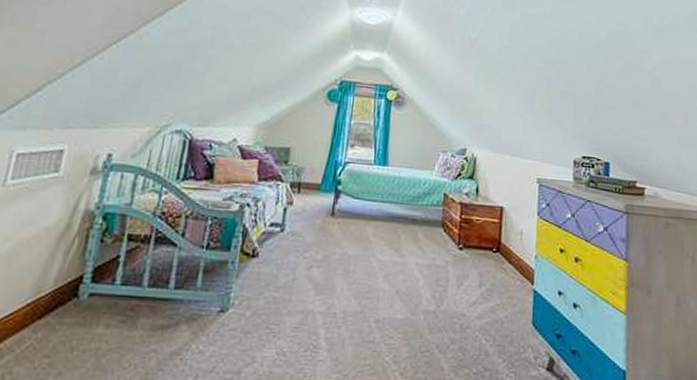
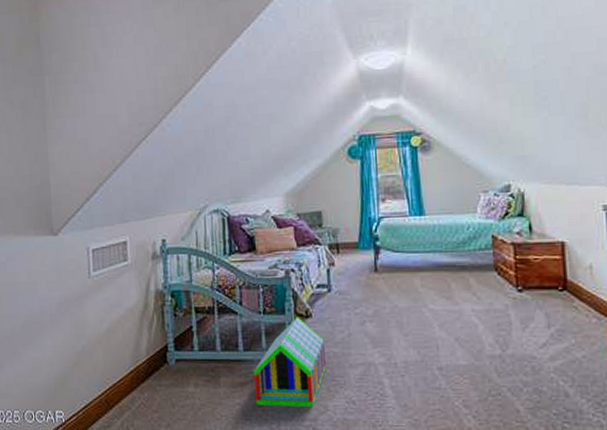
toy house: none [175,255,266,357] -> present [254,317,326,406]

